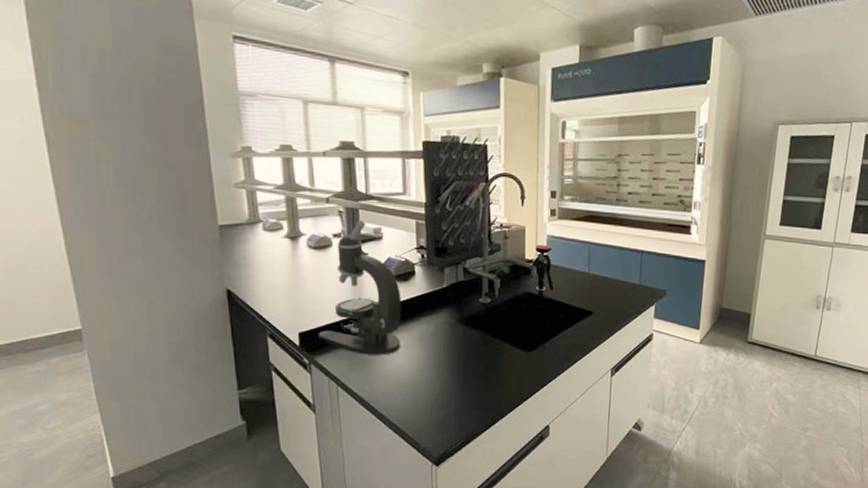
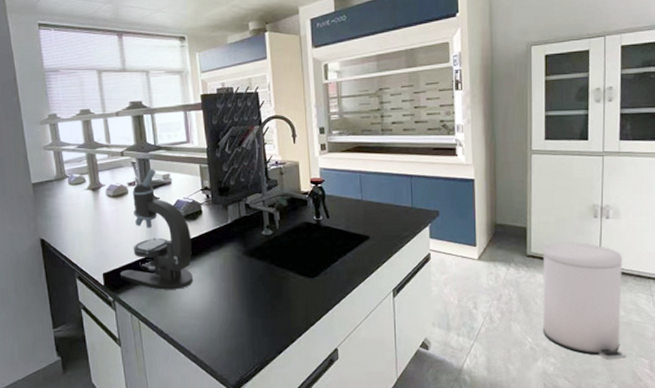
pedal bin: none [754,331,838,448] -> present [543,242,627,359]

